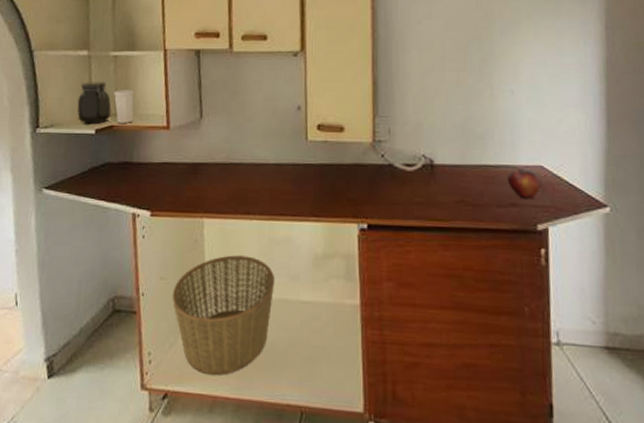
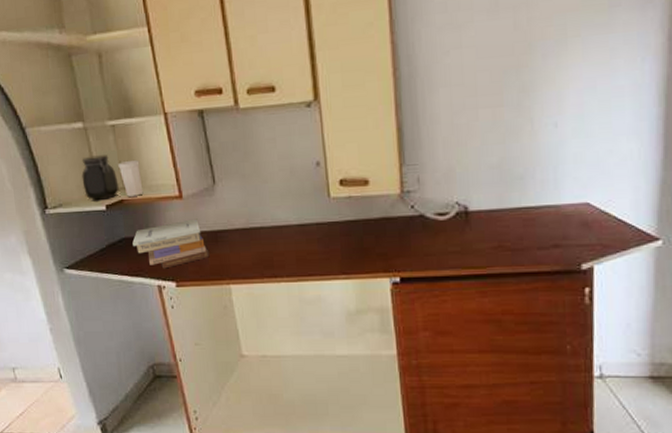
books: none [115,150,188,197] -> present [132,219,210,269]
basket: present [172,255,275,376] -> none [209,317,310,427]
fruit: present [506,168,541,198] -> none [548,207,587,238]

